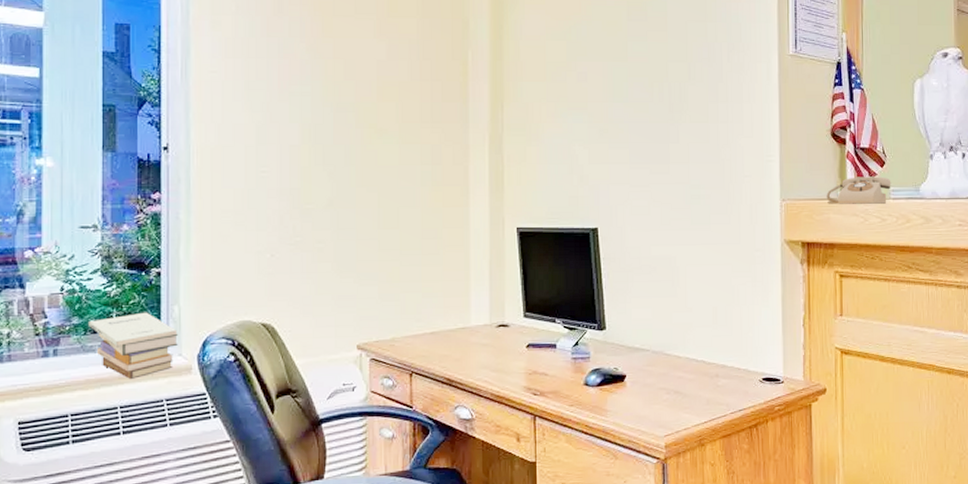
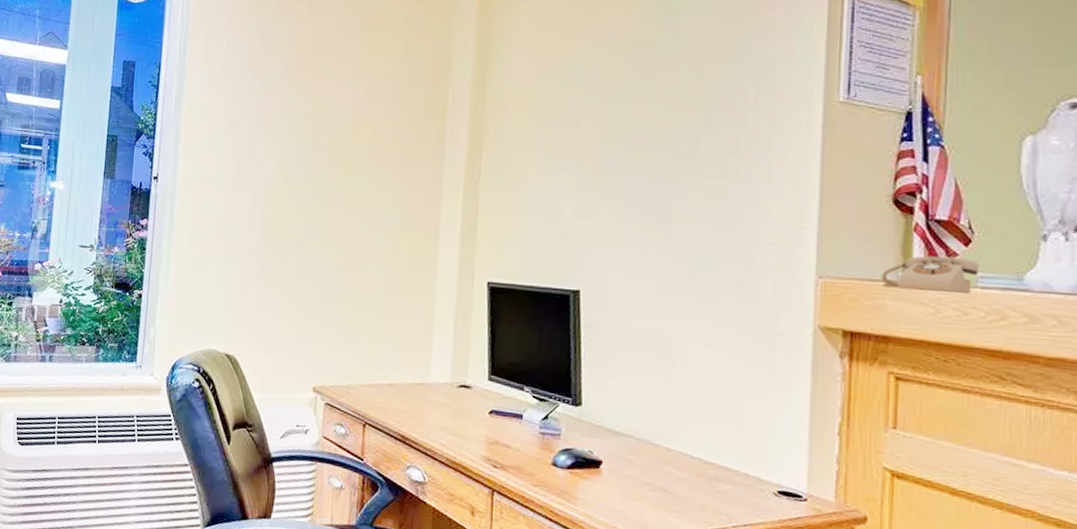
books: present [89,312,178,380] -> none [79,330,152,393]

